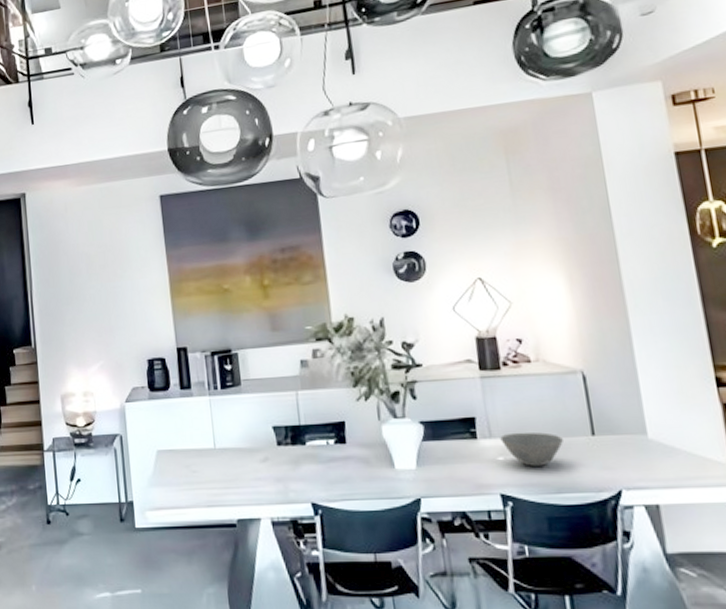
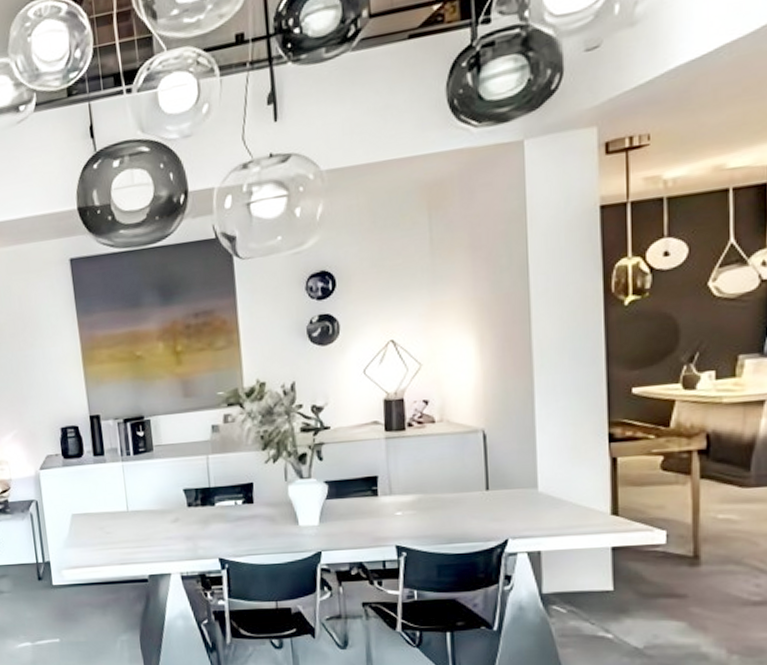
bowl: present [500,432,565,468] -> none [400,488,460,521]

